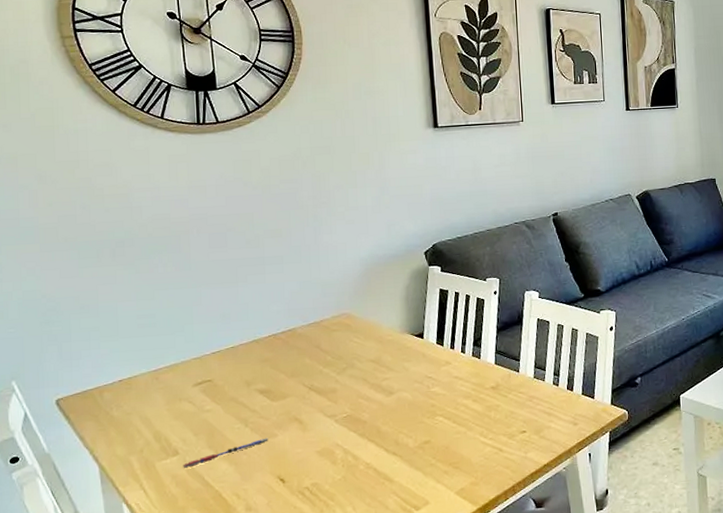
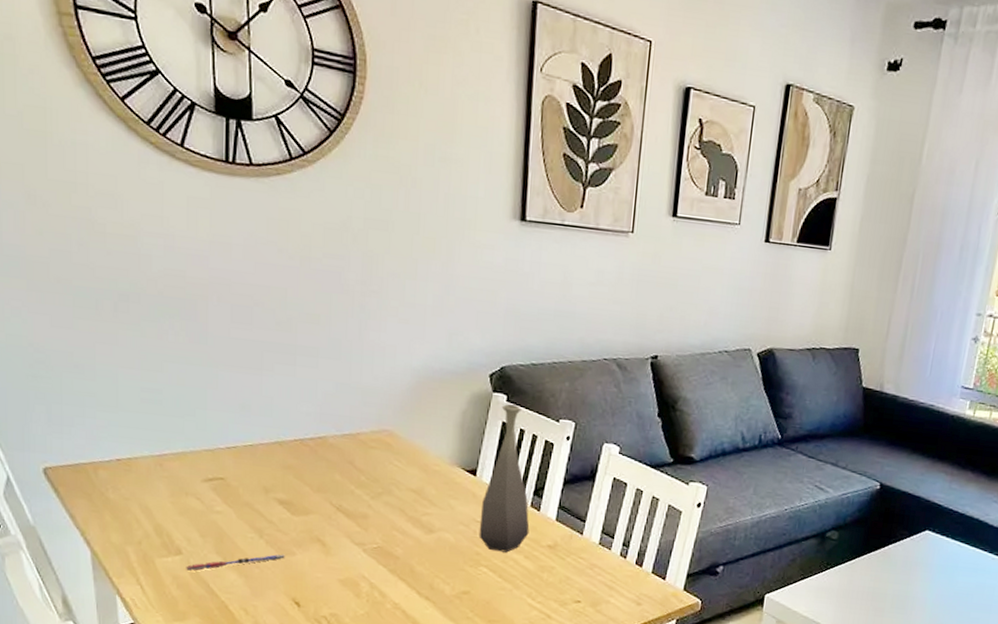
bottle: none [431,273,474,401] -> present [479,404,530,553]

